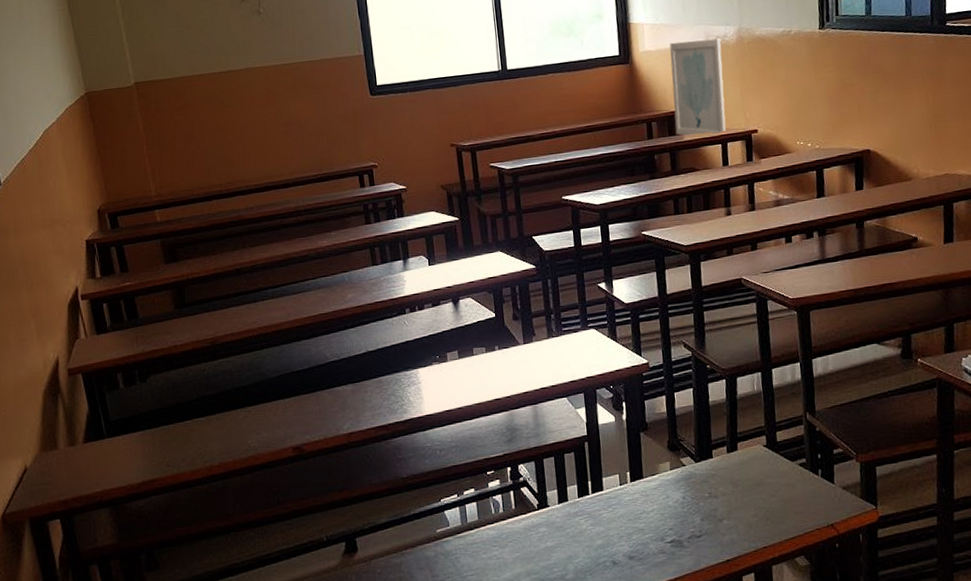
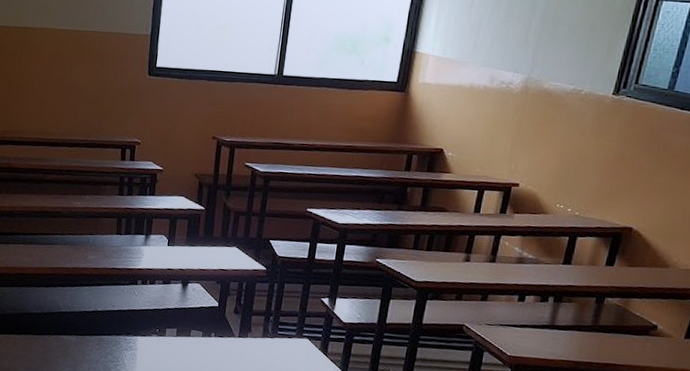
wall art: present [669,38,726,137] -> none [434,79,505,180]

